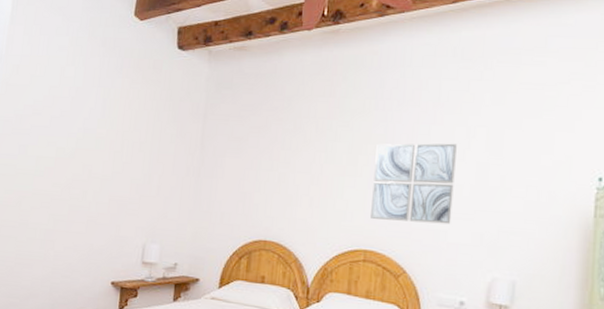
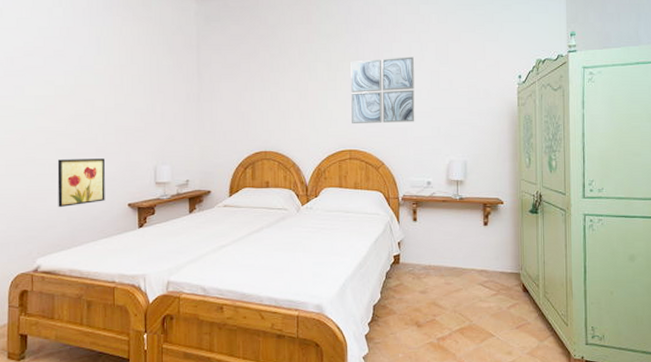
wall art: none [43,225,94,277] -> present [57,158,105,207]

